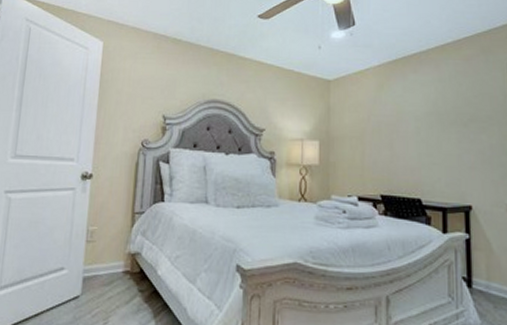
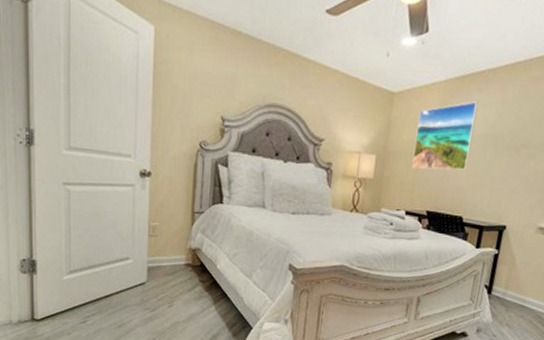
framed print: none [357,82,416,152] -> present [411,101,479,170]

